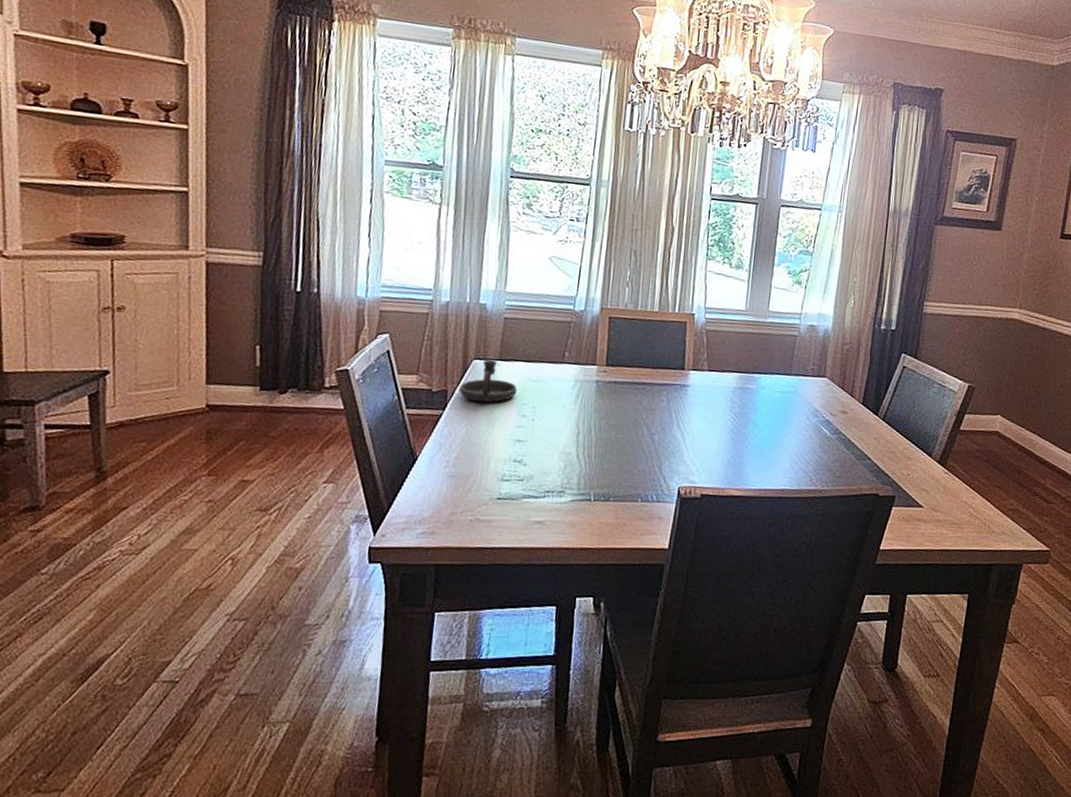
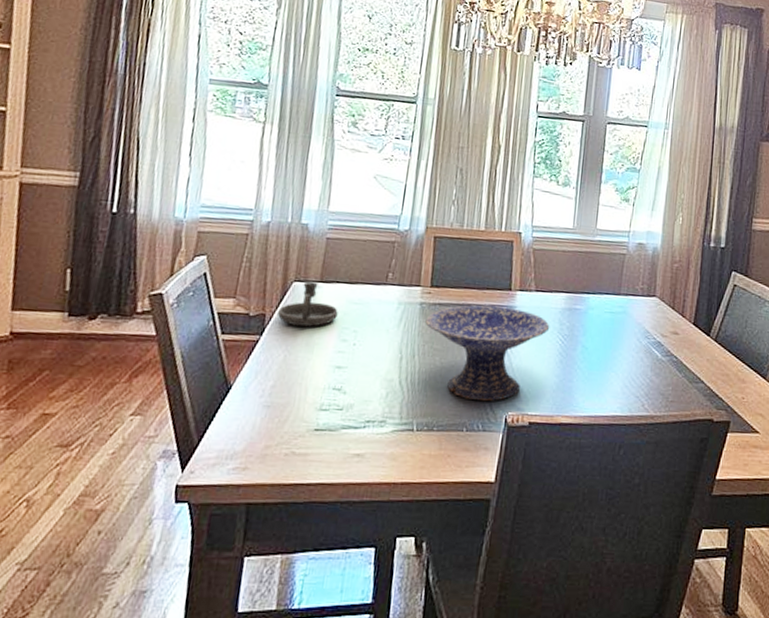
decorative bowl: none [601,383,722,475] -> present [425,304,550,402]

